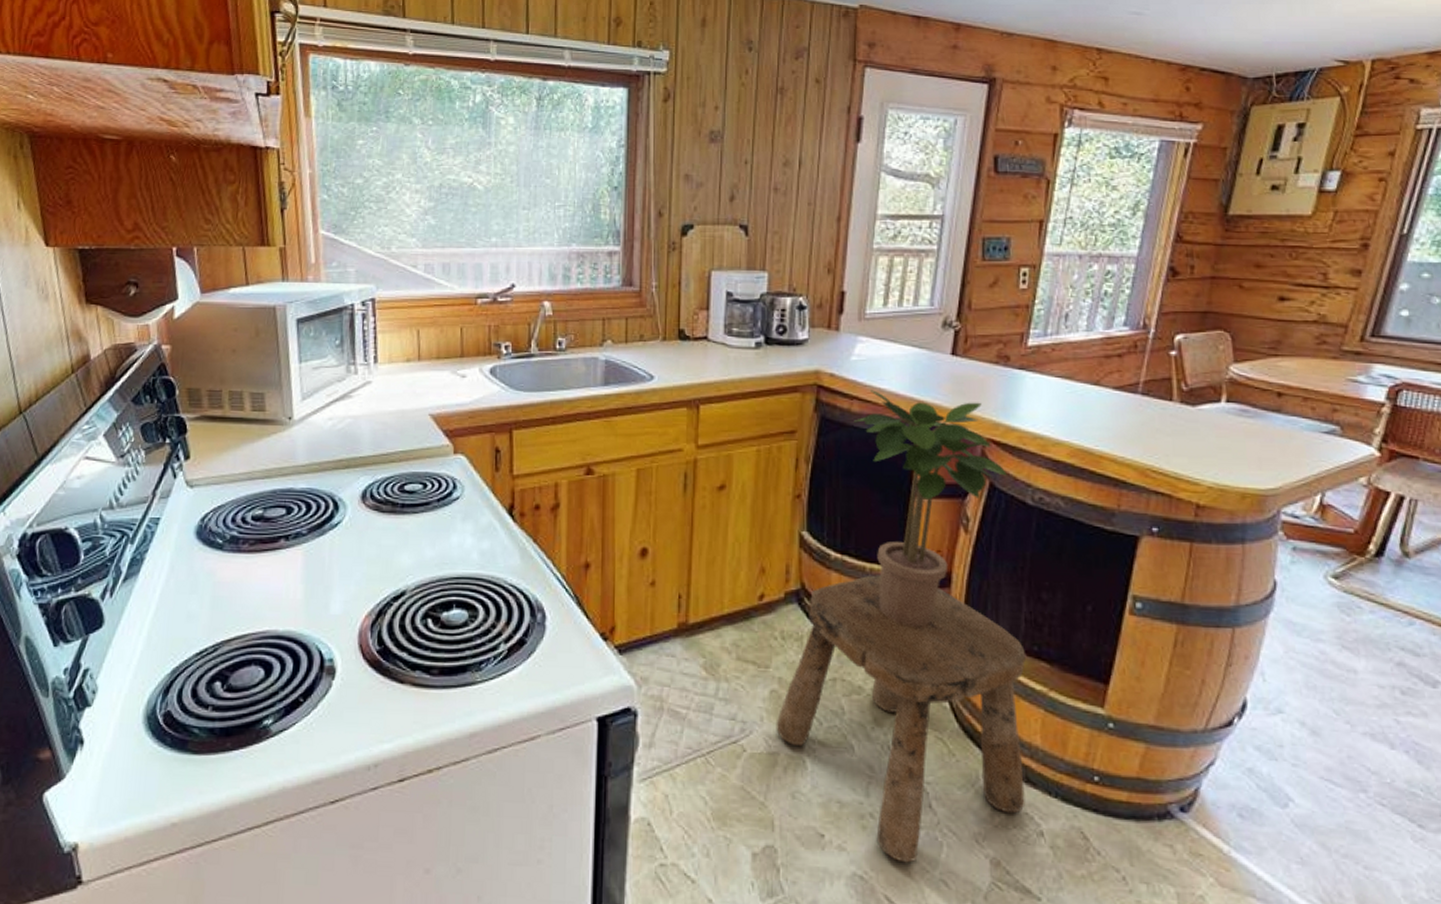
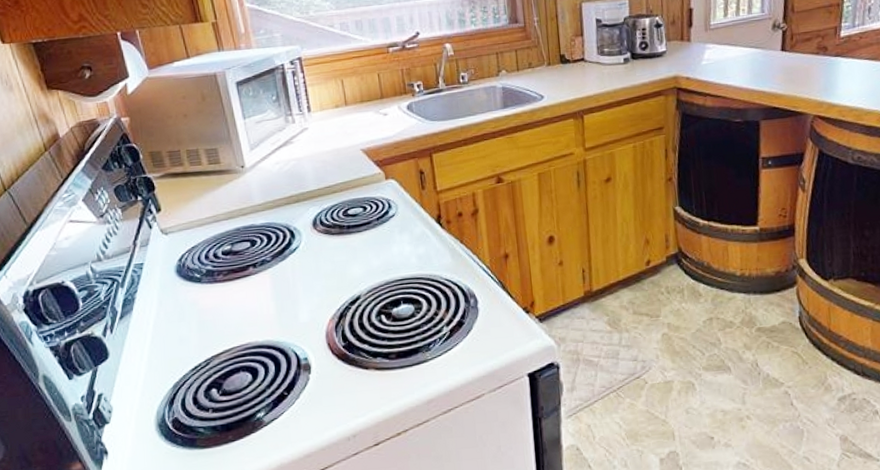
stool: present [776,575,1026,863] -> none [668,233,863,449]
potted plant: present [853,390,1007,627] -> none [708,86,832,271]

